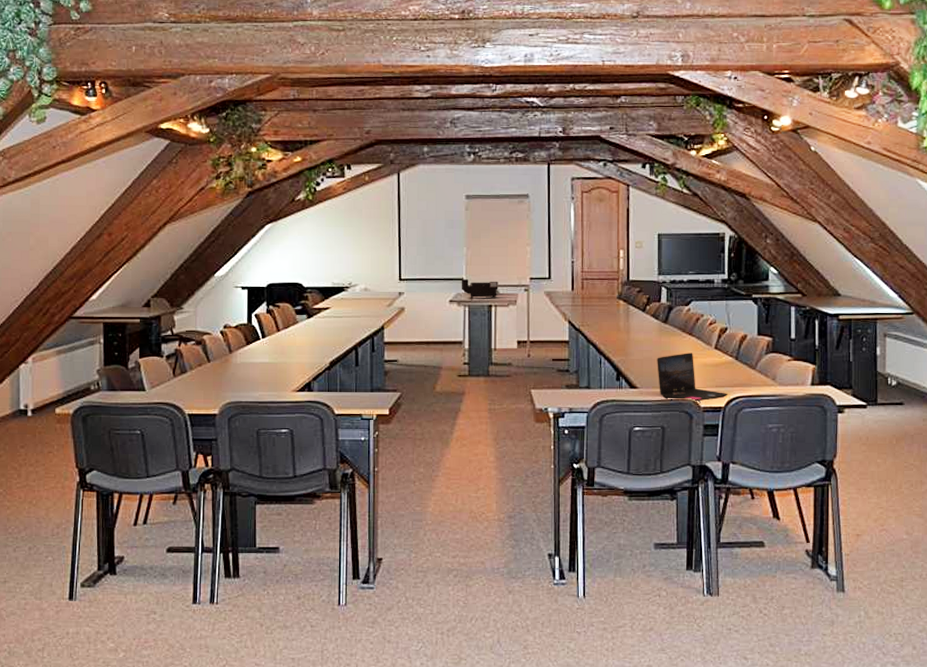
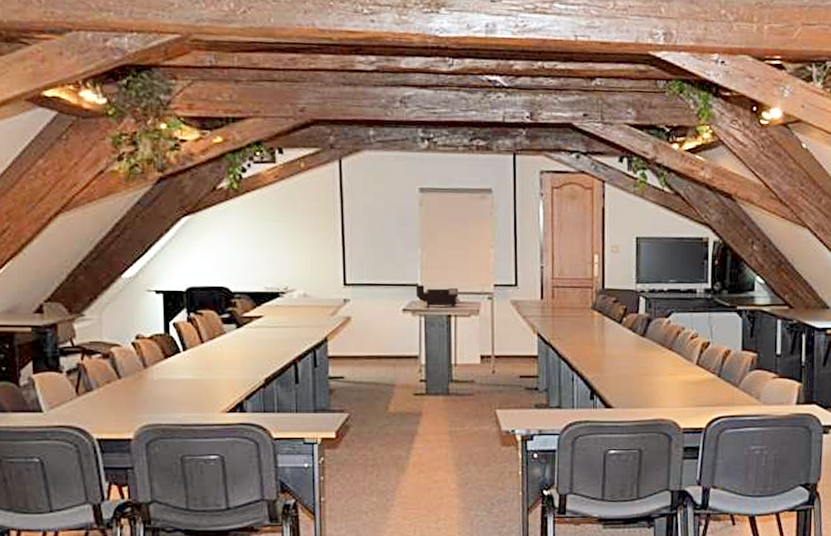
laptop: present [657,353,728,403] -> none [634,369,709,424]

